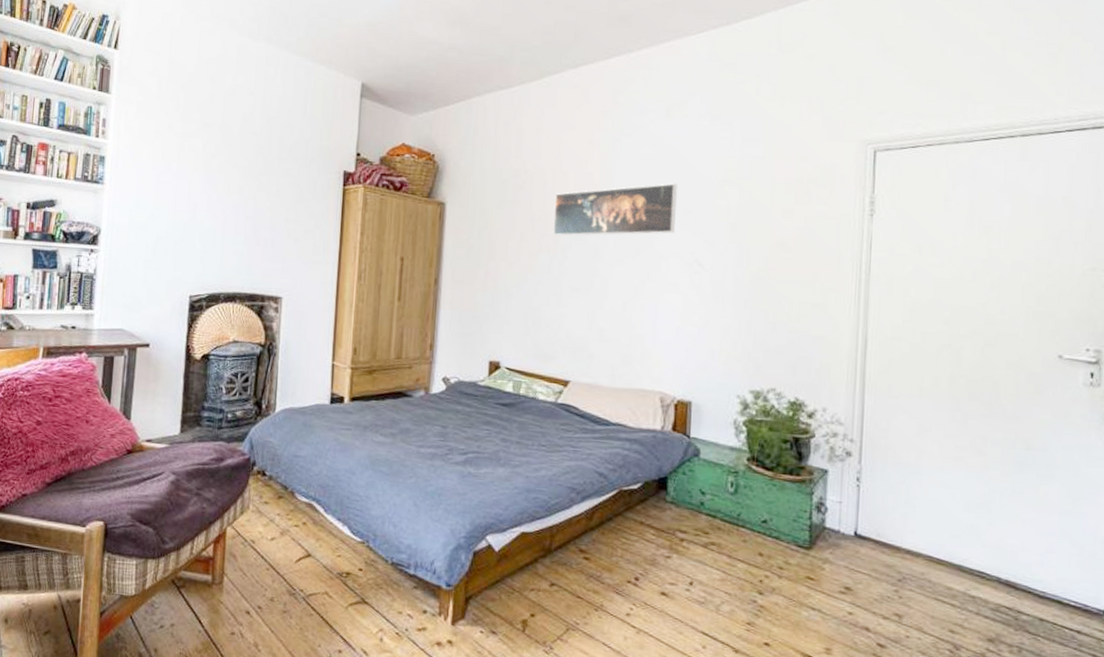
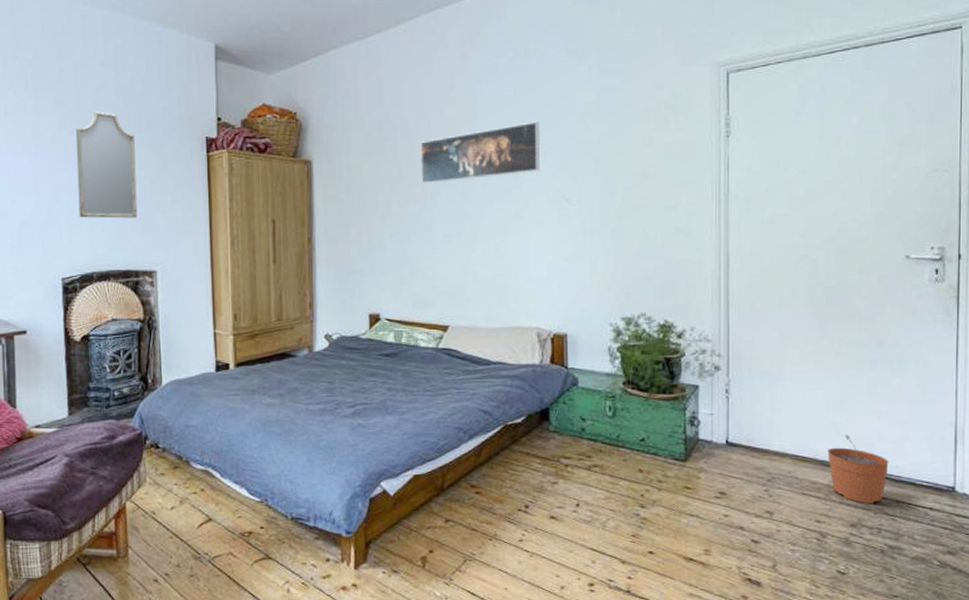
home mirror: none [213,137,275,243] -> present [75,111,138,219]
plant pot: none [965,539,1033,620] -> present [827,434,889,504]

